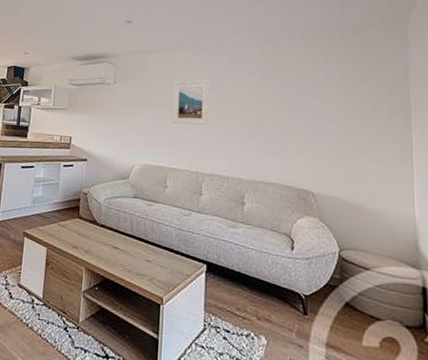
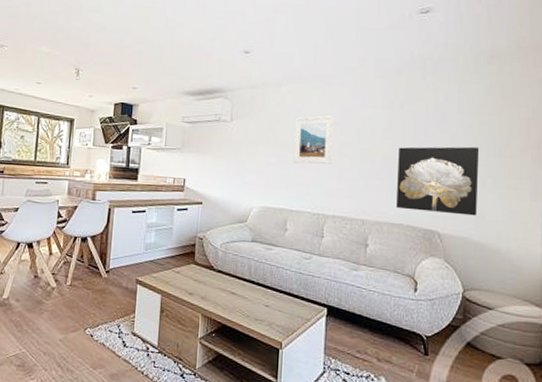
wall art: none [271,110,349,177] -> present [396,146,479,216]

